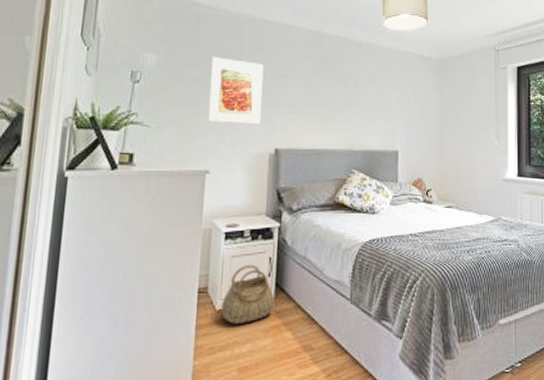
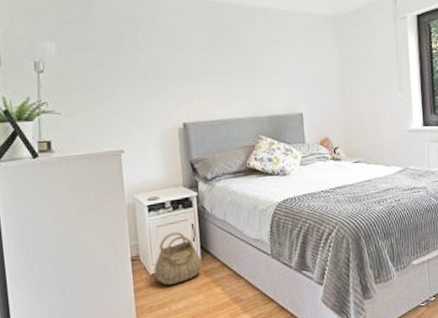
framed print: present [208,57,264,125] -> none [109,38,166,104]

